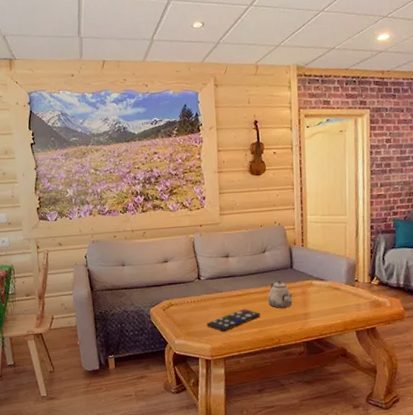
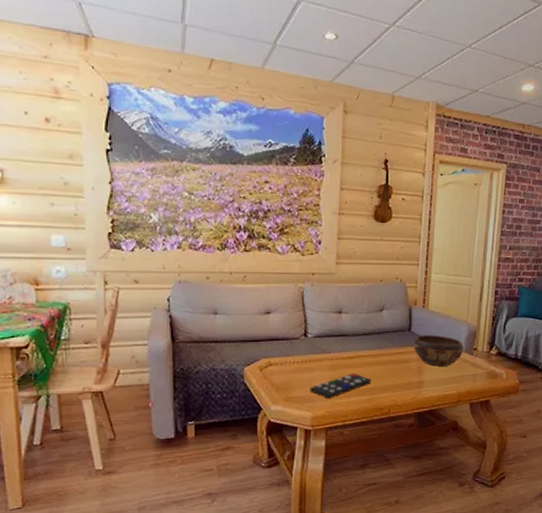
teapot: present [268,281,293,308] -> none [381,344,408,374]
decorative bowl: none [296,270,346,299] -> present [413,334,464,367]

